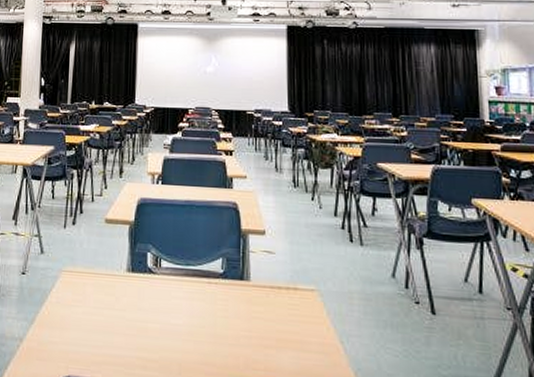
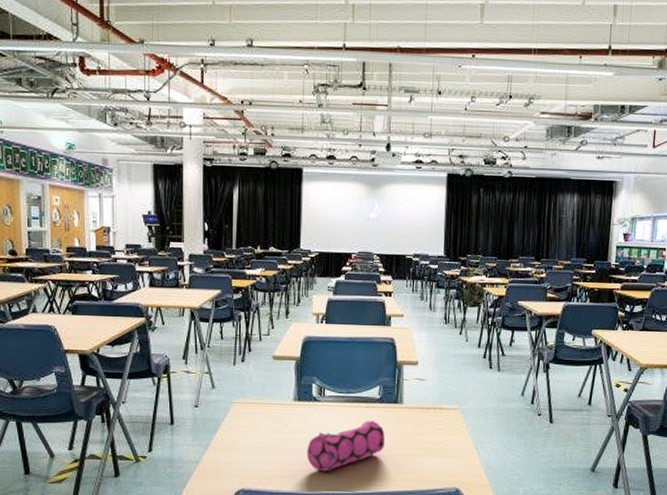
pencil case: none [141,299,230,361] -> present [306,420,385,472]

